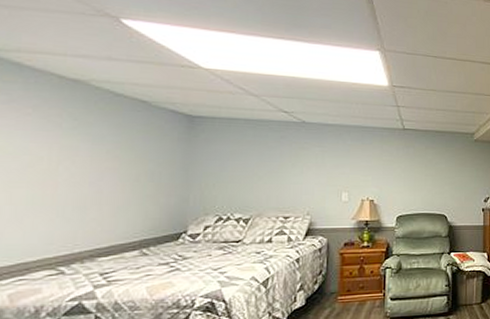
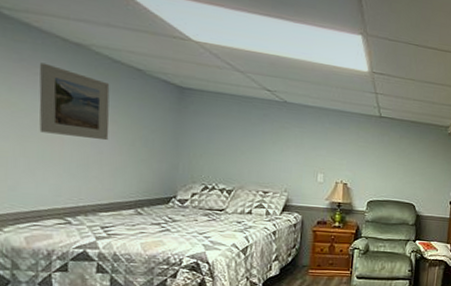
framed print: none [29,102,111,179] -> present [39,62,110,141]

